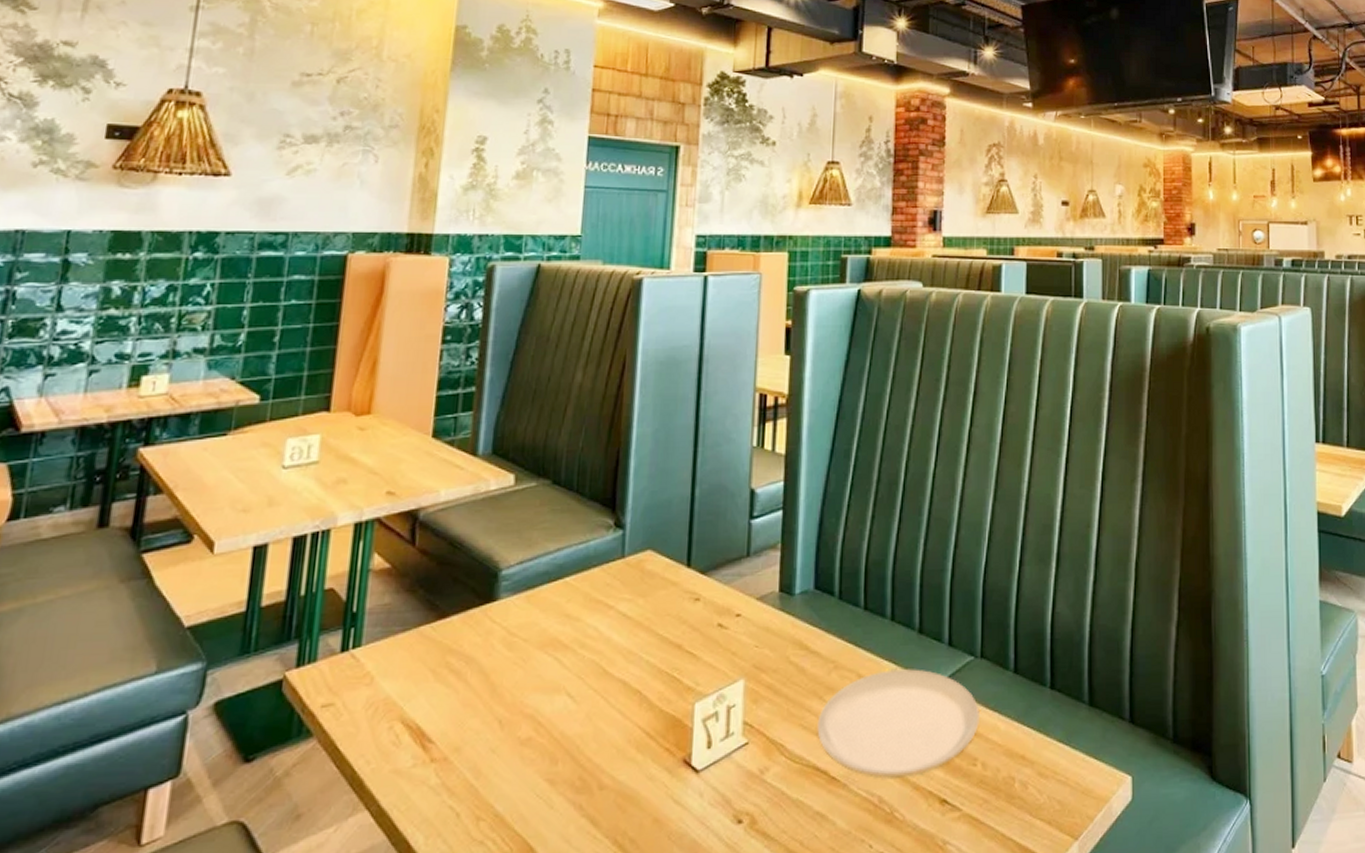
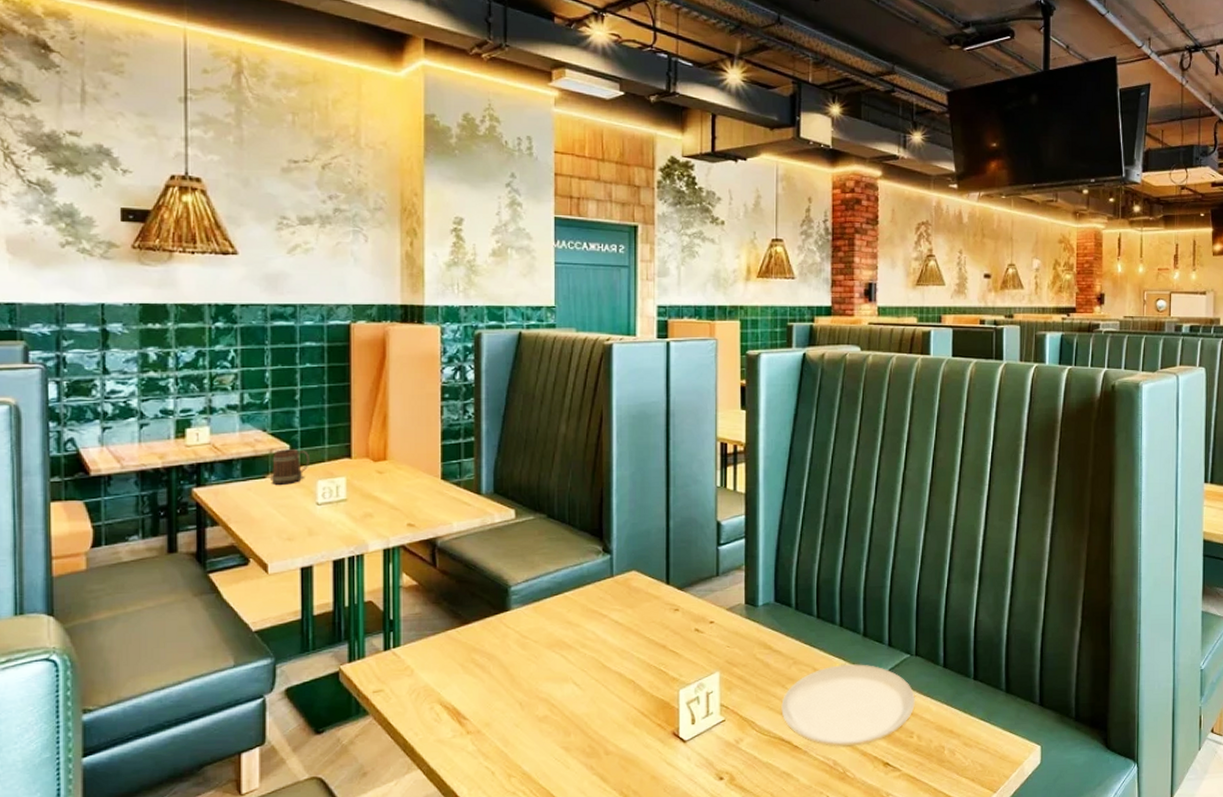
beer mug: none [232,399,282,444] -> present [271,448,311,485]

